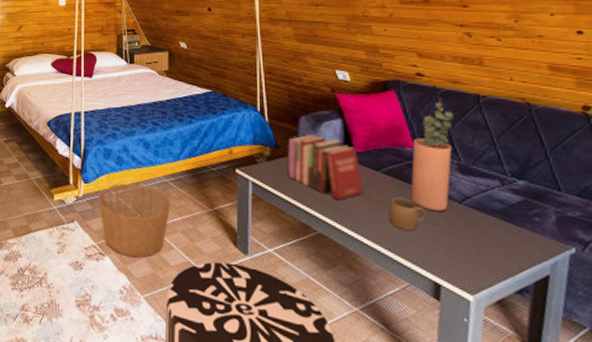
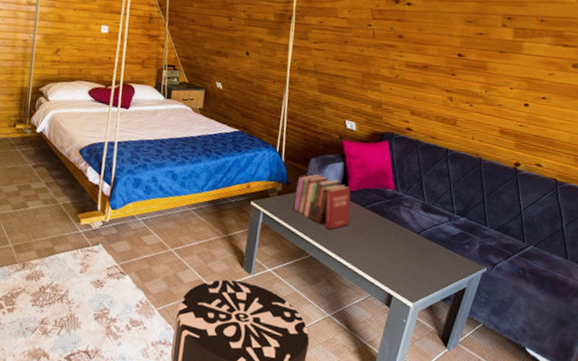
basket: present [98,183,171,258] -> none [123,211,191,277]
mug: present [389,197,426,230] -> none [365,228,393,255]
vase: present [410,97,454,212] -> none [383,149,427,241]

